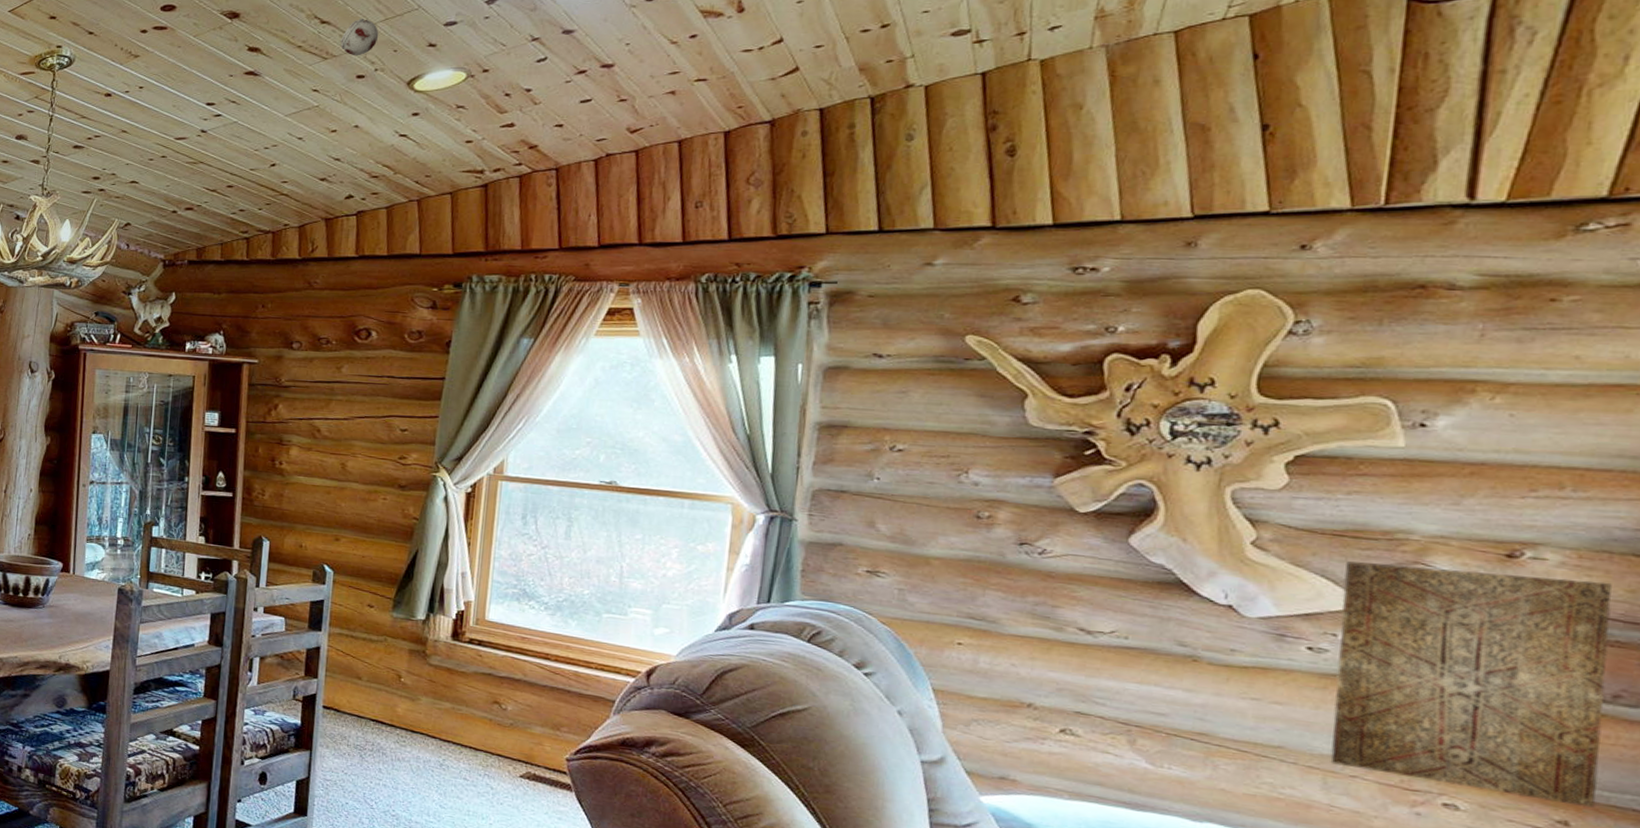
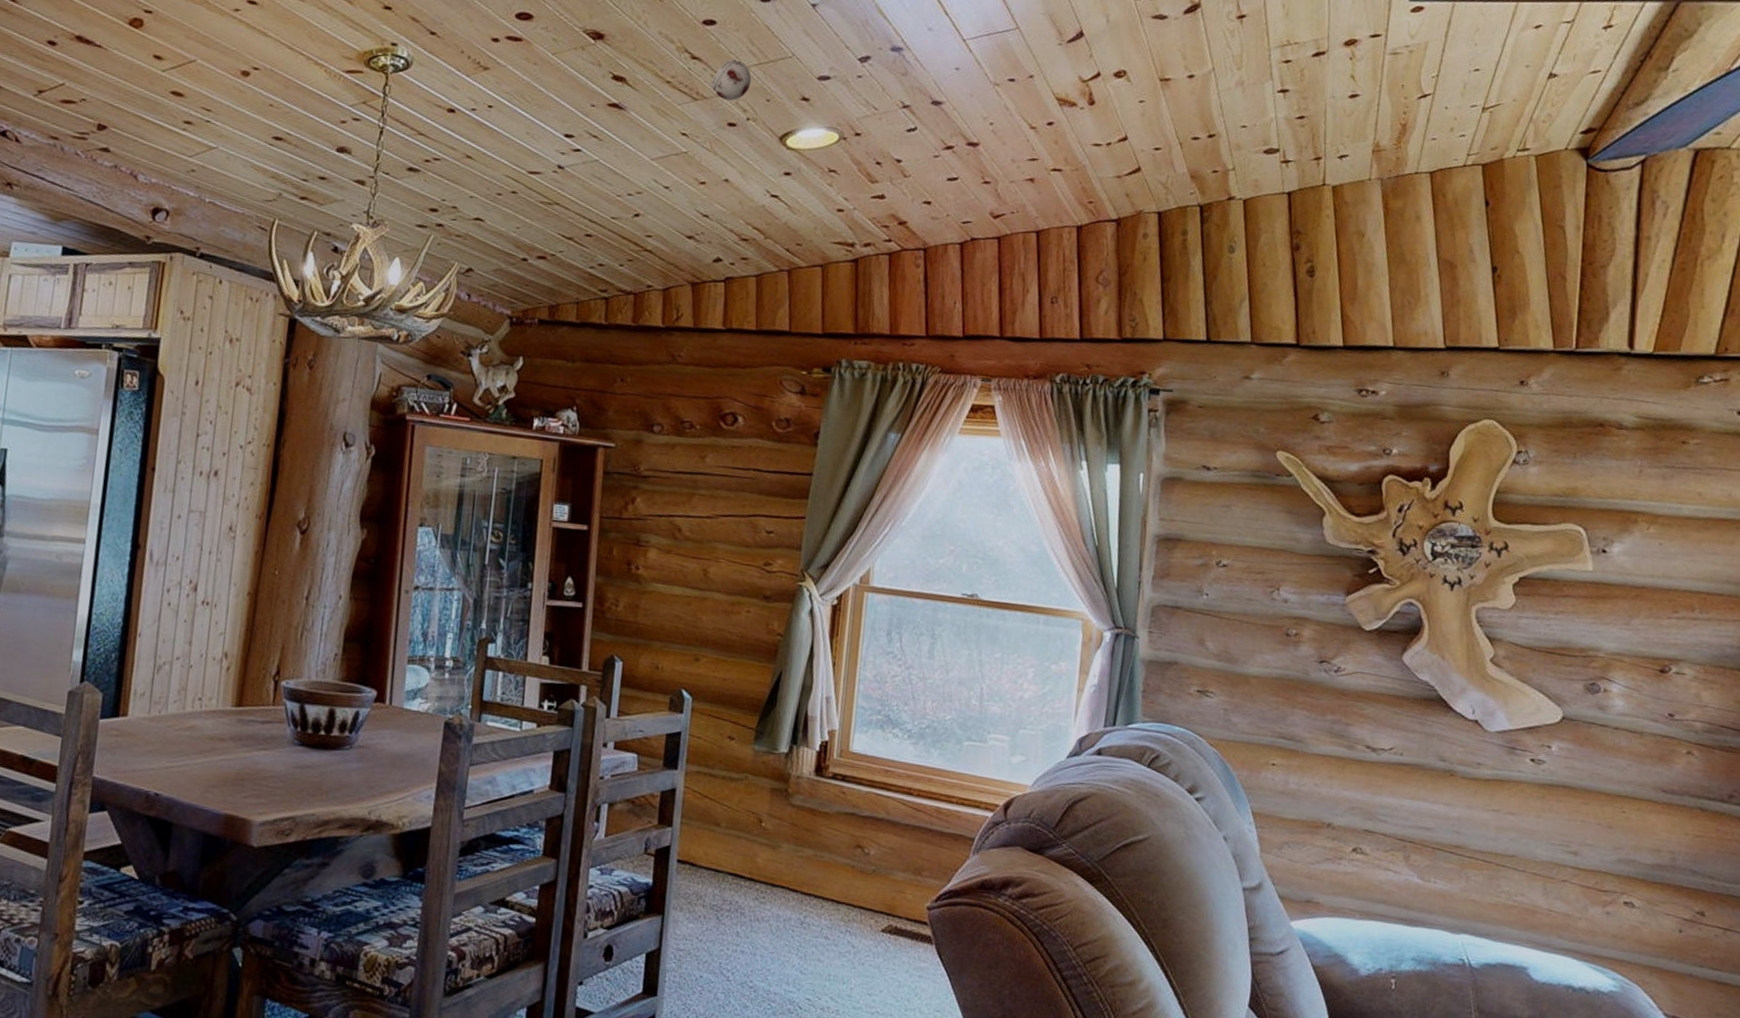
wall art: present [1330,561,1612,808] -> none [1548,677,1726,898]

